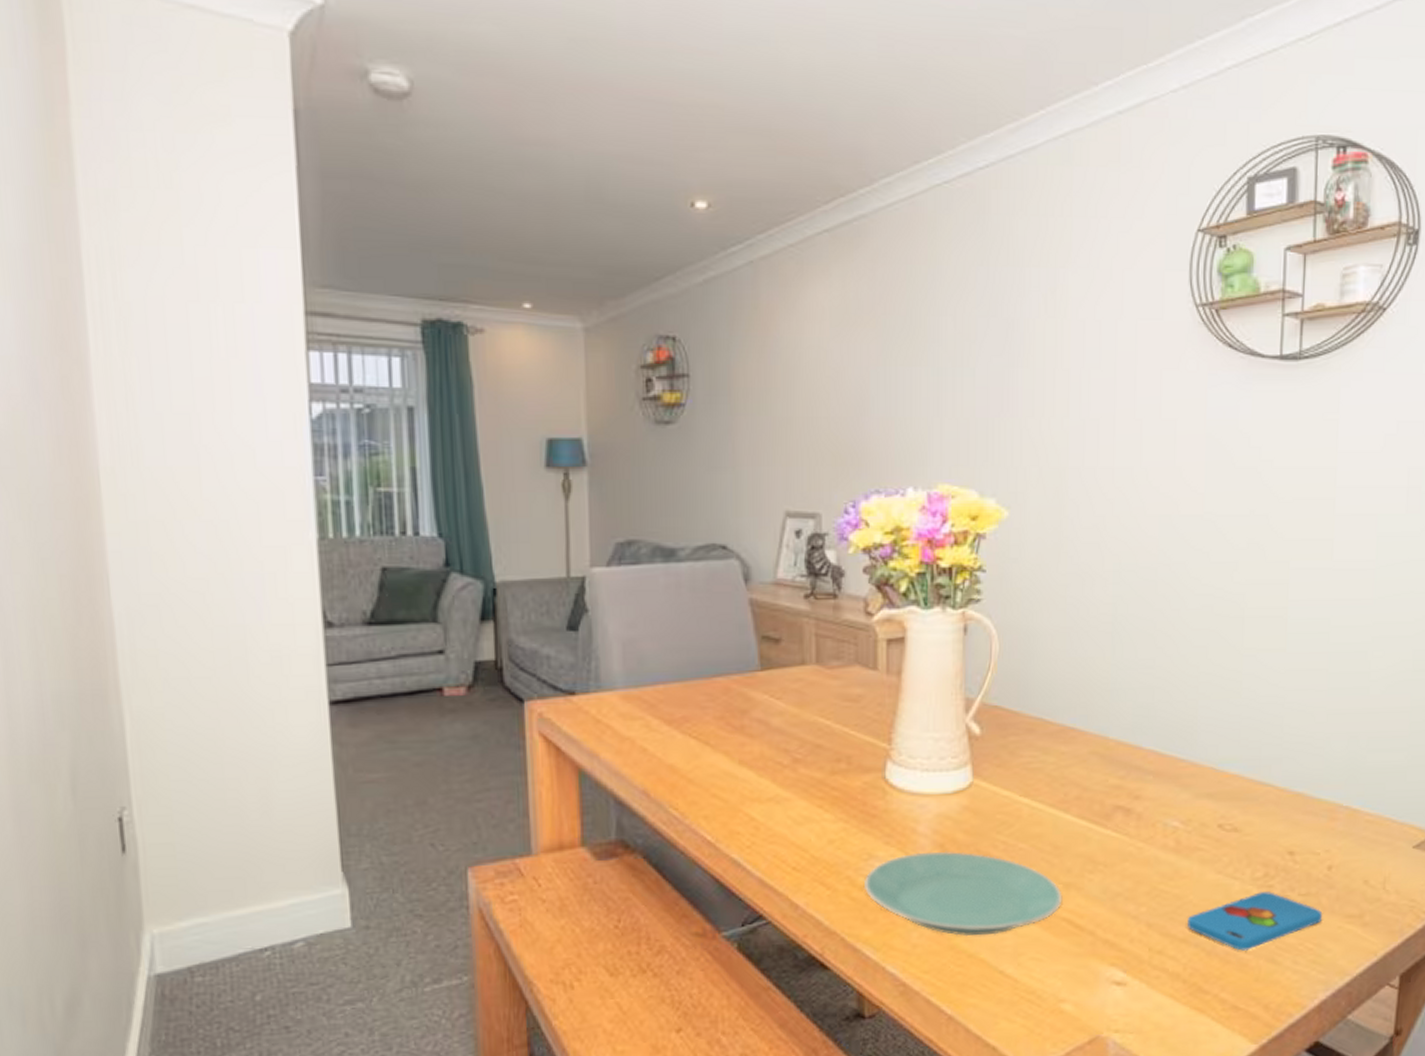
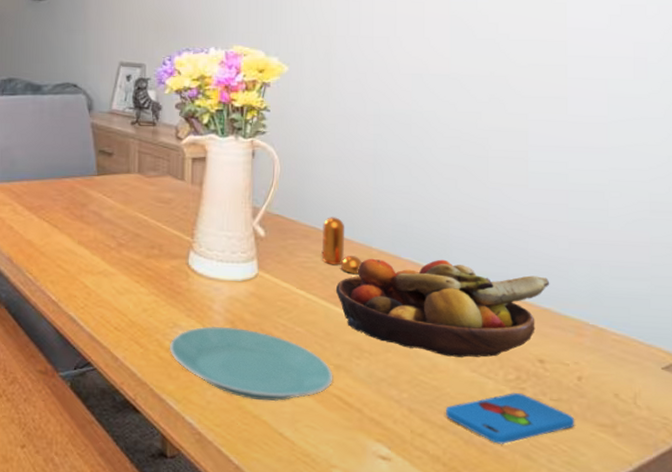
pepper shaker: none [1049,704,1098,772] -> present [321,217,363,274]
fruit bowl: none [1065,745,1305,859] -> present [335,258,550,358]

